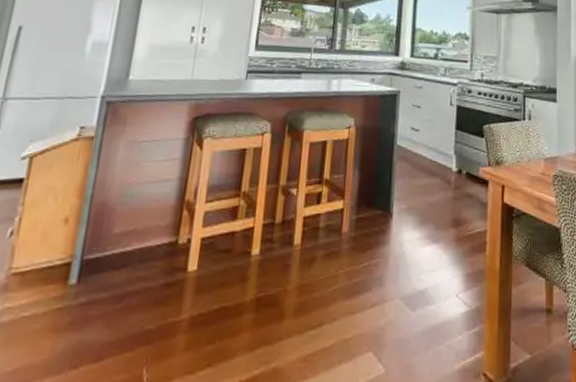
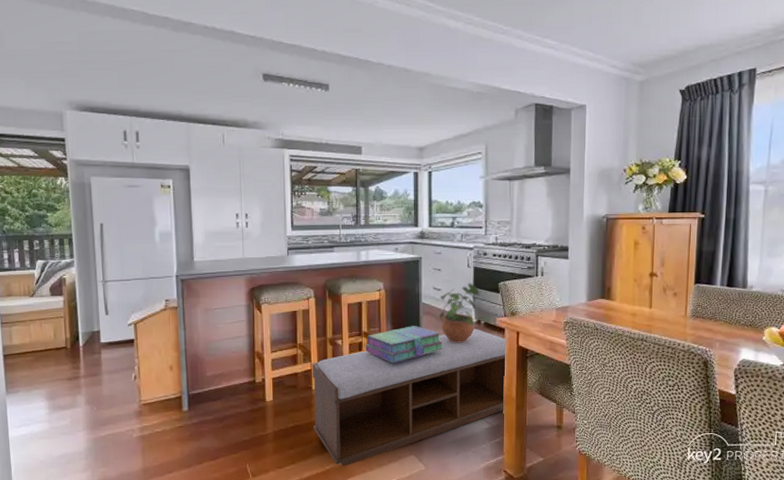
bench: none [245,180,490,370] -> present [312,329,506,467]
stack of books: none [324,173,419,222] -> present [365,326,444,363]
potted plant: none [416,124,462,198] -> present [440,283,479,343]

